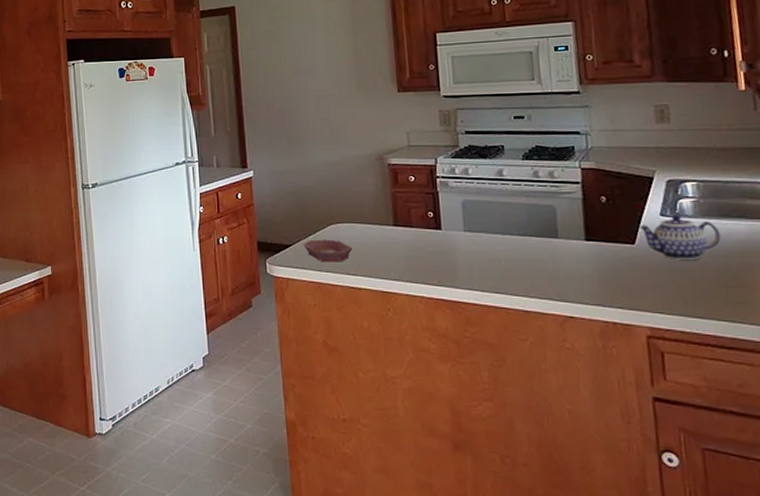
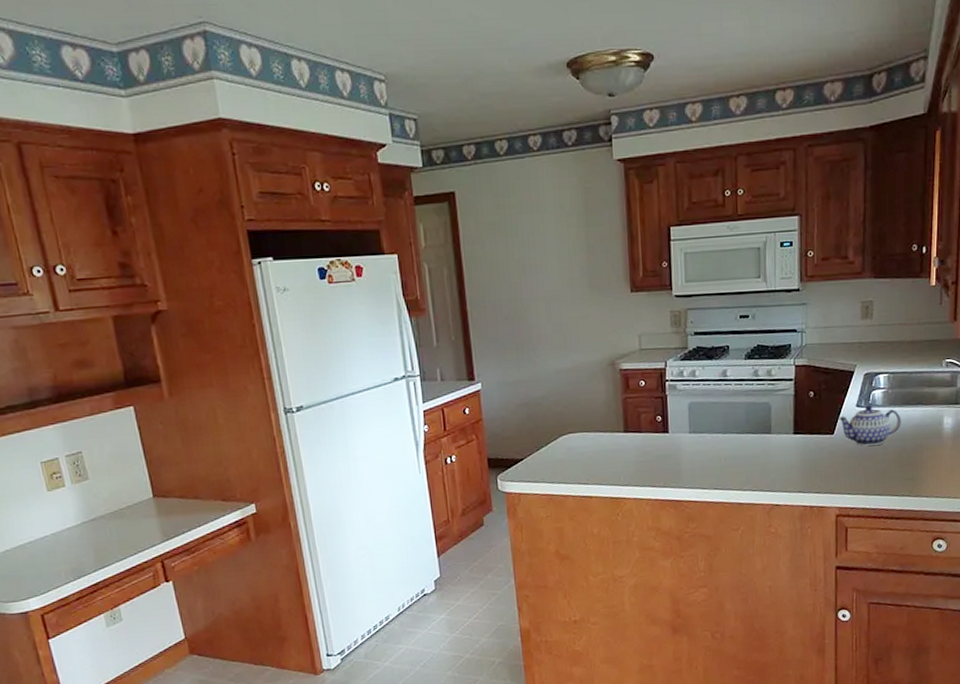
bowl: present [303,239,353,262] -> none [535,450,585,474]

